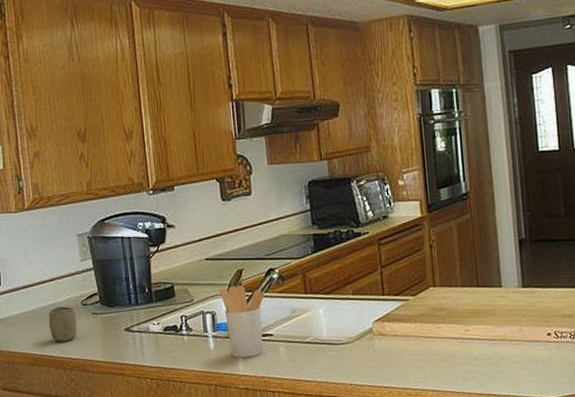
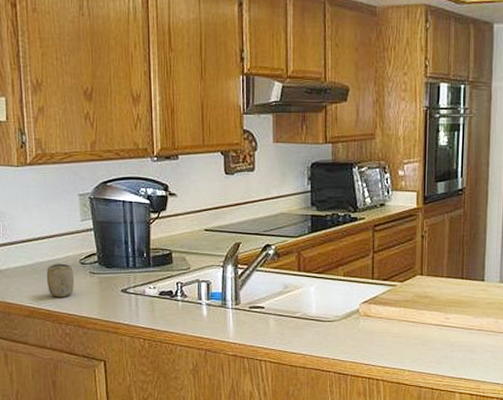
utensil holder: present [219,285,265,358] -> none [215,258,260,327]

